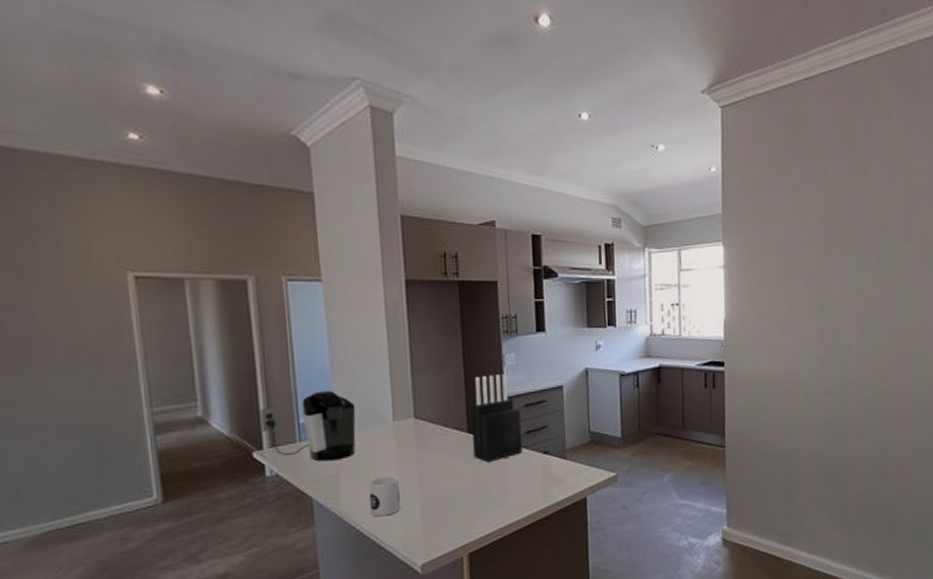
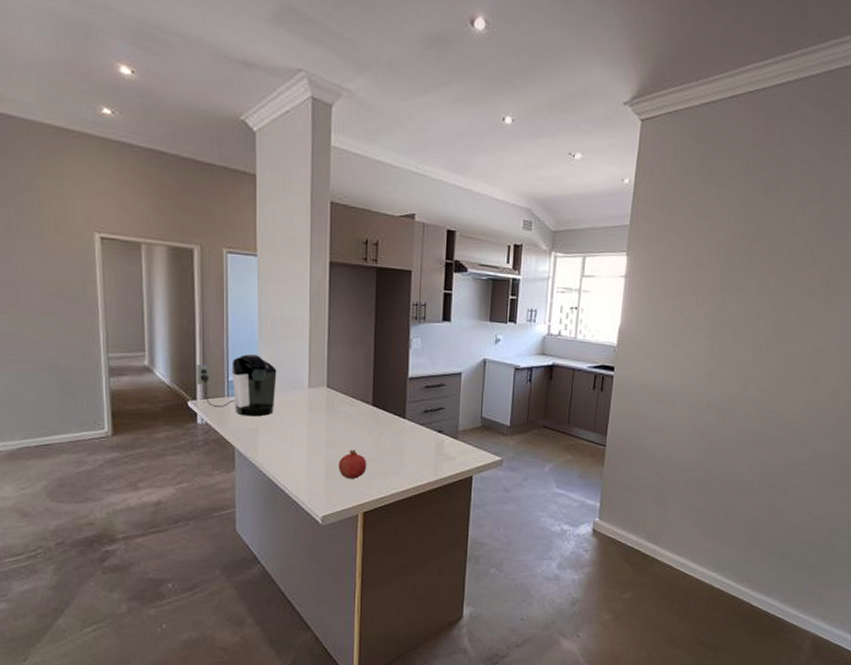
mug: present [369,476,400,517] -> none [283,435,309,470]
fruit: none [435,484,468,518] -> present [338,450,367,479]
knife block: present [471,374,523,462] -> none [375,356,421,434]

